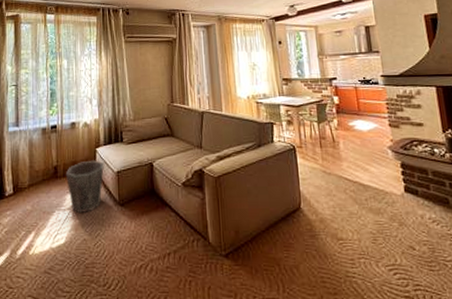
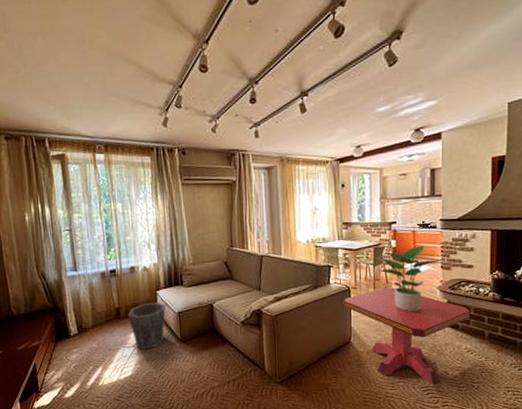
side table: none [290,147,429,262] -> present [344,287,470,385]
potted plant: none [324,102,389,175] -> present [379,245,441,312]

